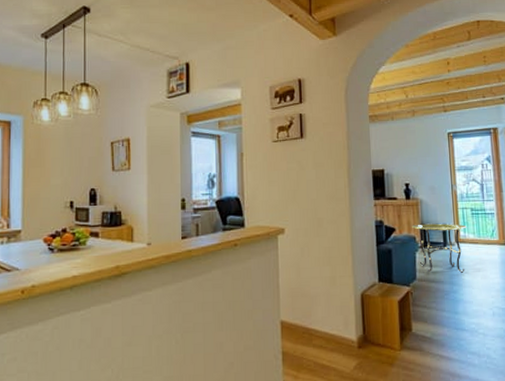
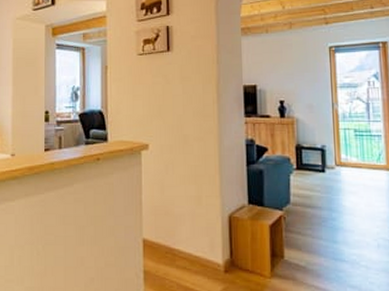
side table: present [411,223,467,273] -> none [285,144,349,199]

